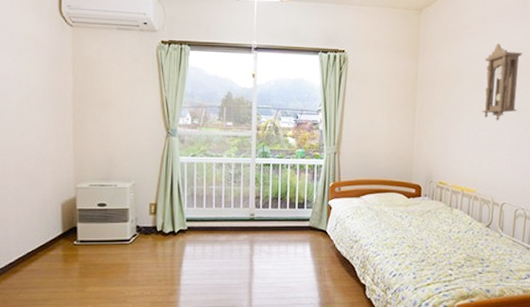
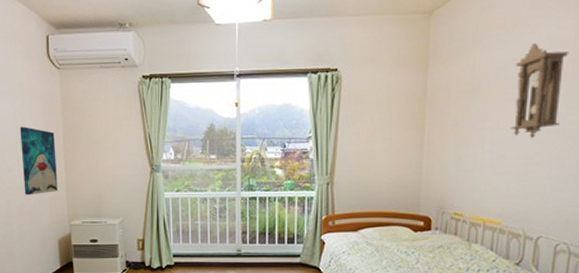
wall art: none [22,82,64,156] -> present [20,127,58,196]

